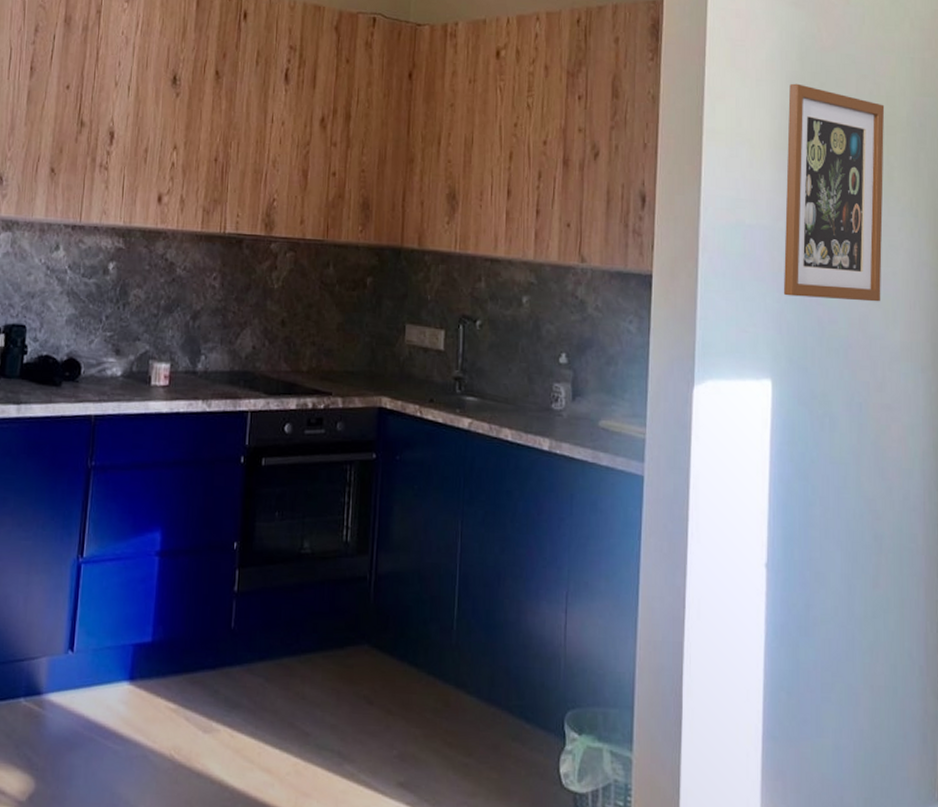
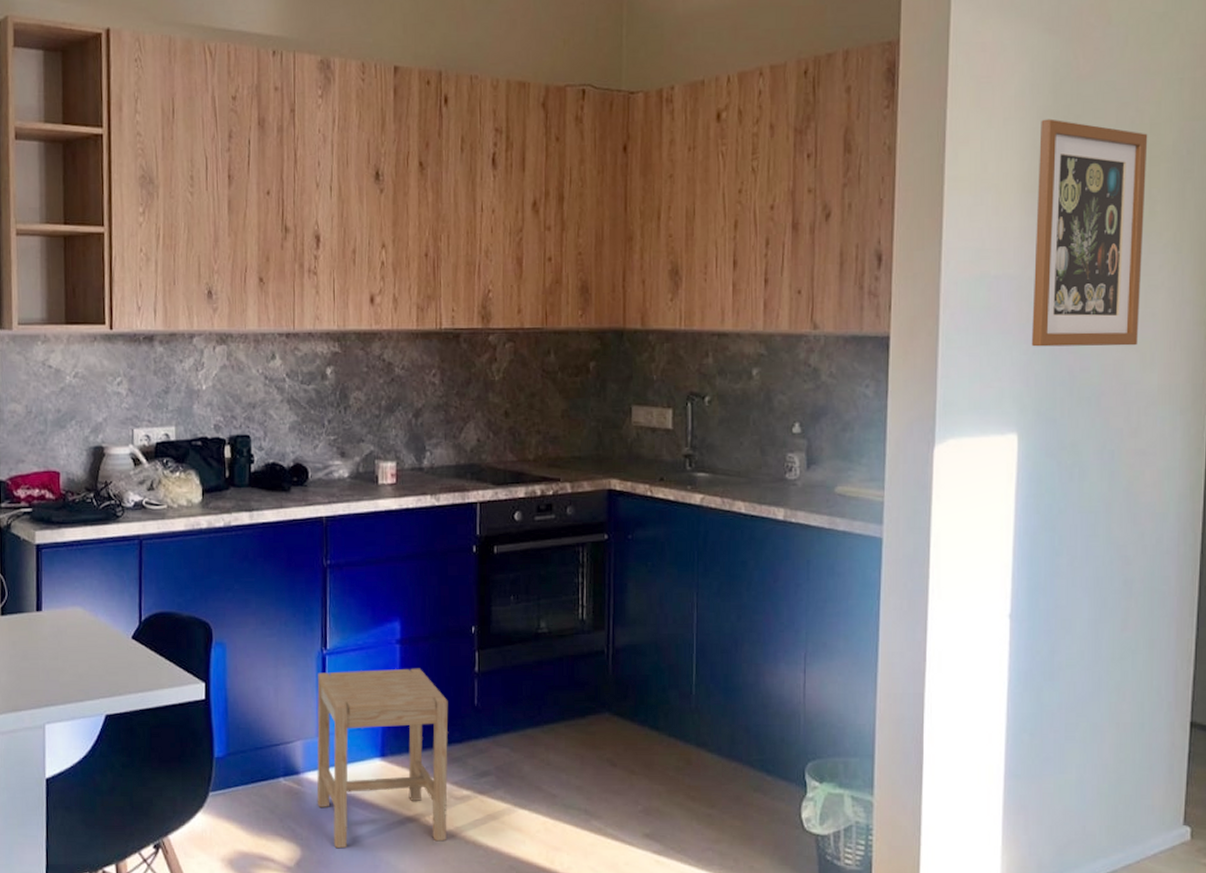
stool: none [57,582,204,783] -> present [316,668,449,849]

